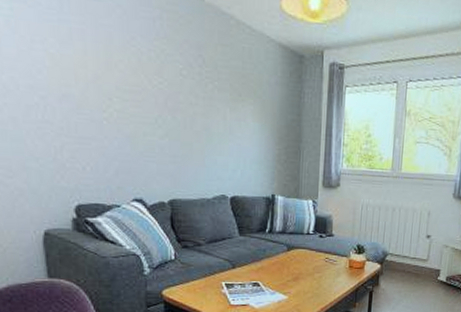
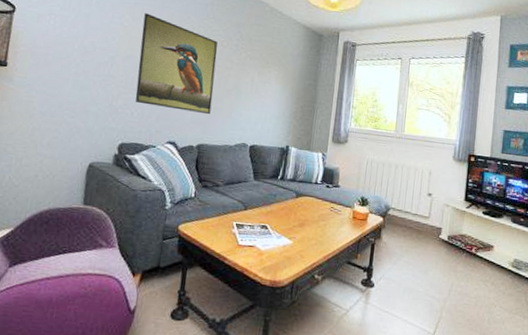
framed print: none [74,34,179,164] -> present [135,13,218,115]

